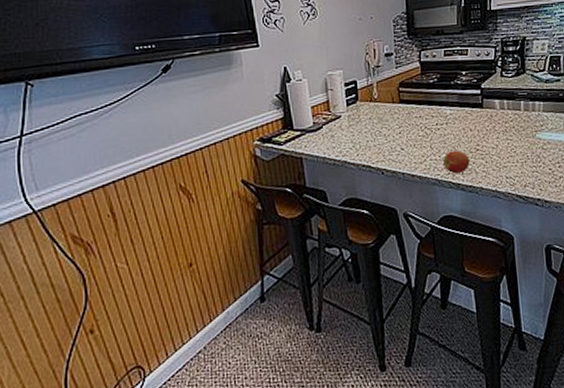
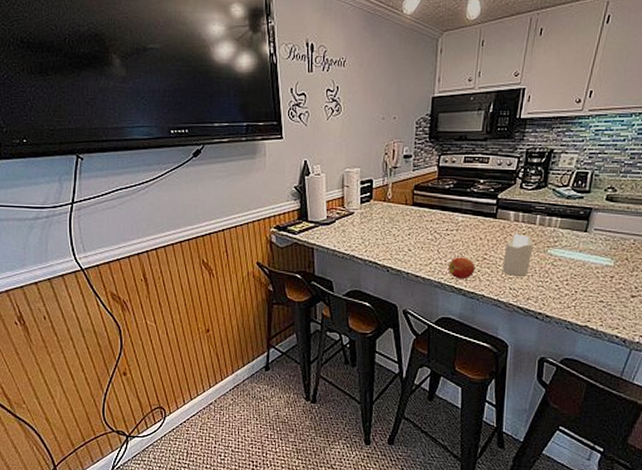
candle: none [495,121,522,164] -> present [502,233,533,276]

